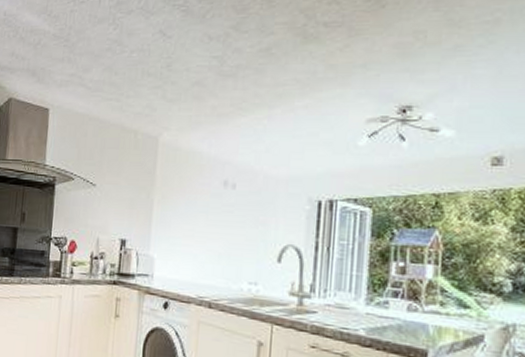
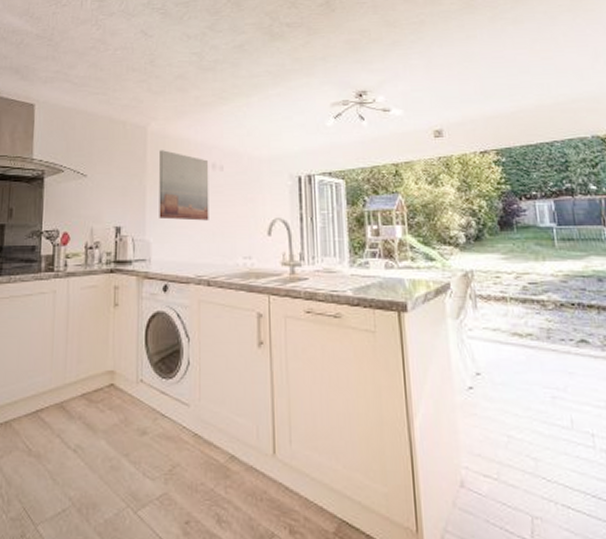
wall art: none [164,163,221,241] -> present [159,150,209,221]

